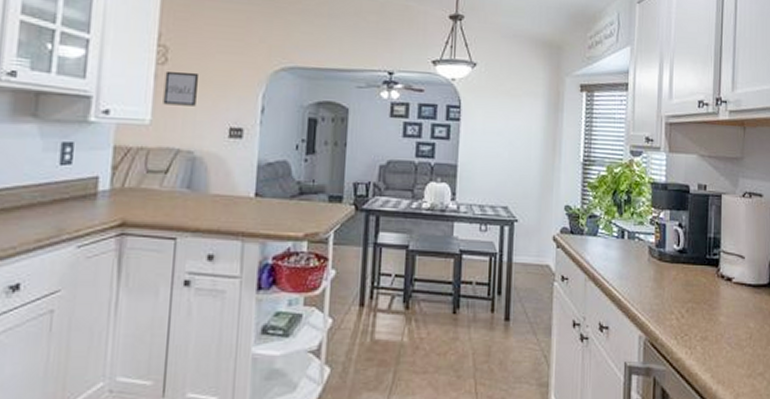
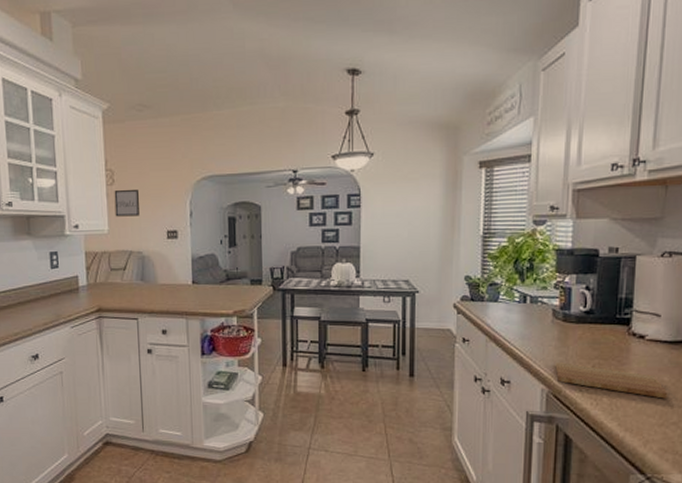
cutting board: none [652,306,754,347] -> present [555,362,668,399]

